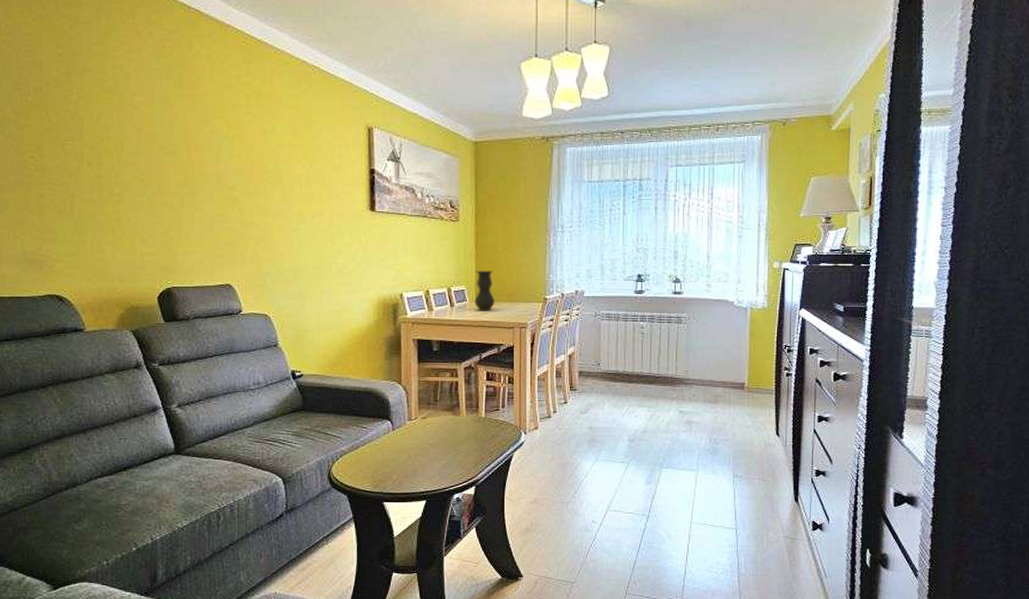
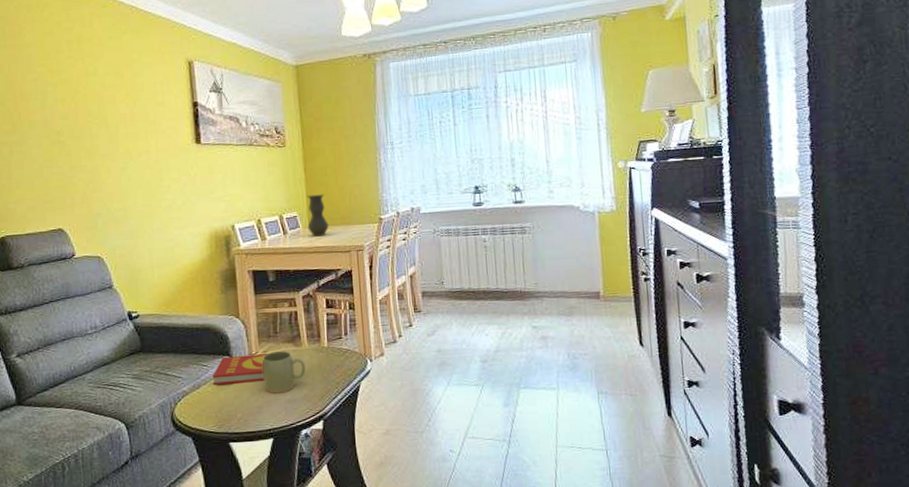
book: none [371,420,427,448] -> present [212,354,268,386]
mug: none [420,418,462,458] -> present [261,350,306,394]

